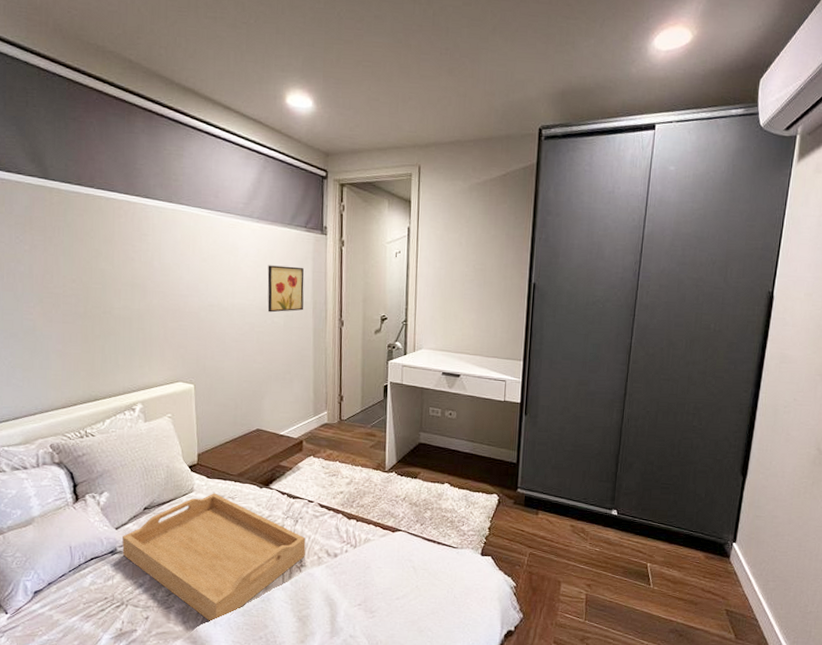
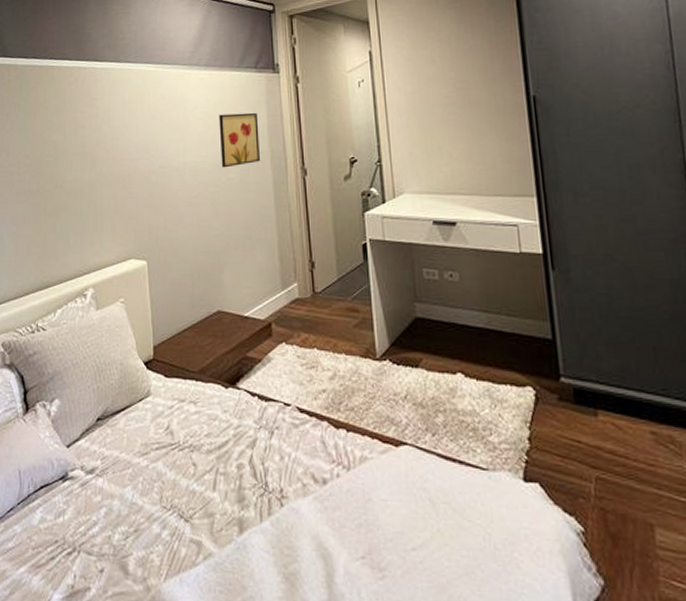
serving tray: present [122,493,306,623] -> none [74,396,286,580]

